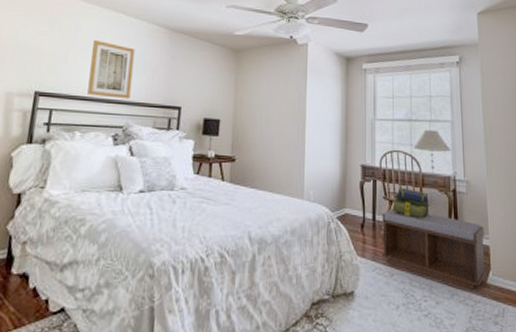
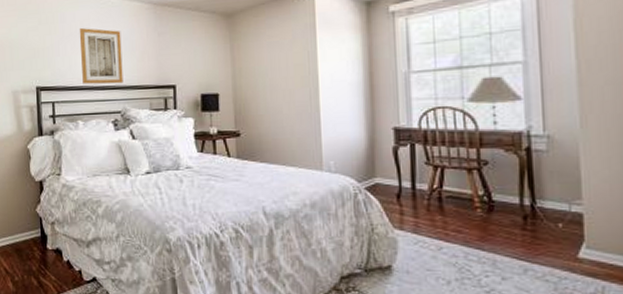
bench: present [382,209,486,290] -> none [424,176,577,264]
stack of books: present [391,187,430,219] -> none [437,149,492,185]

